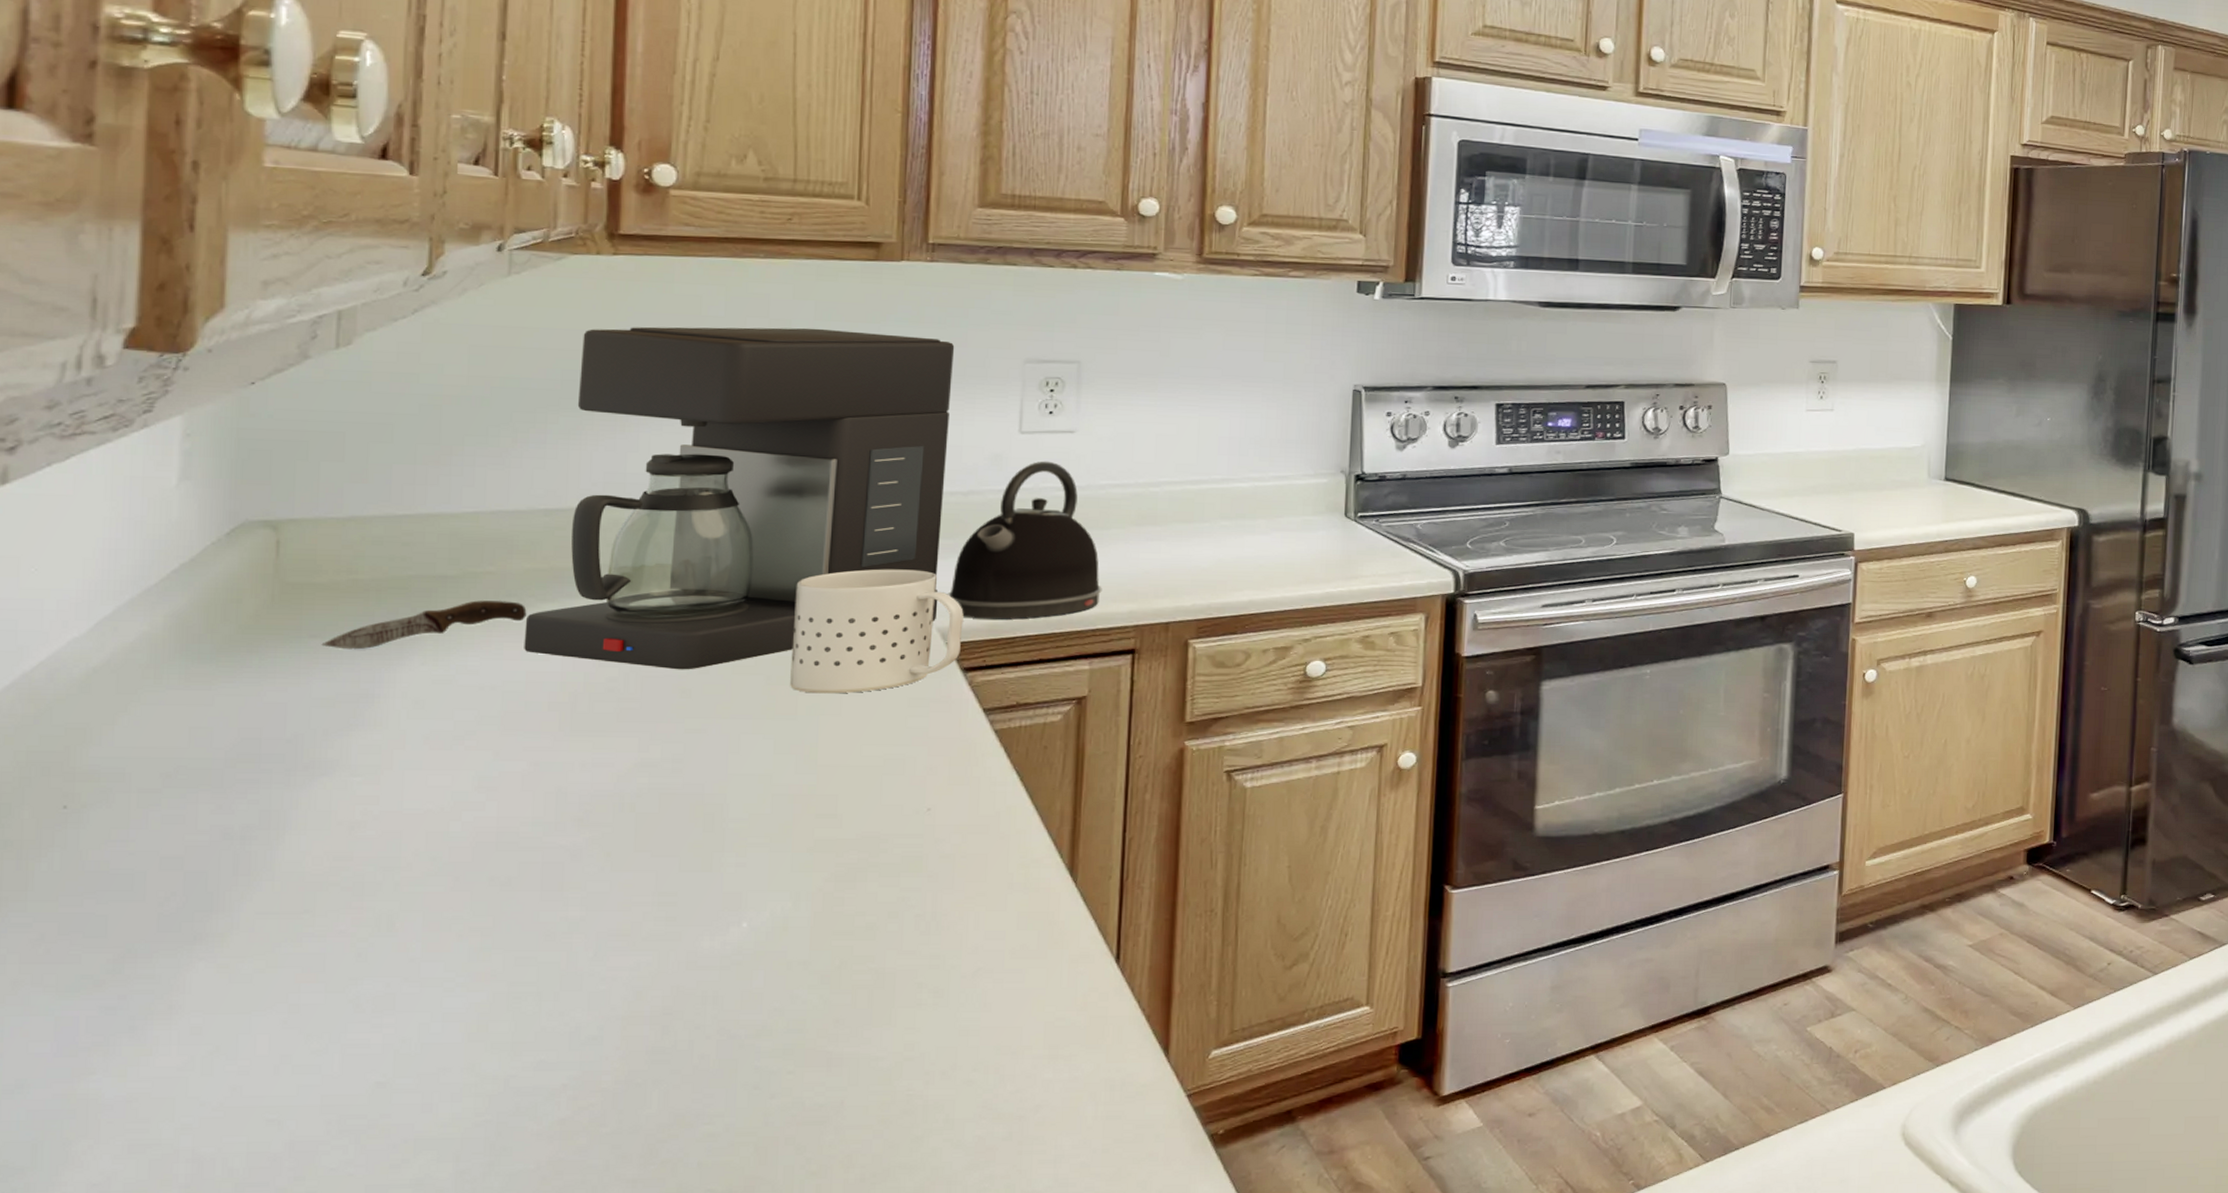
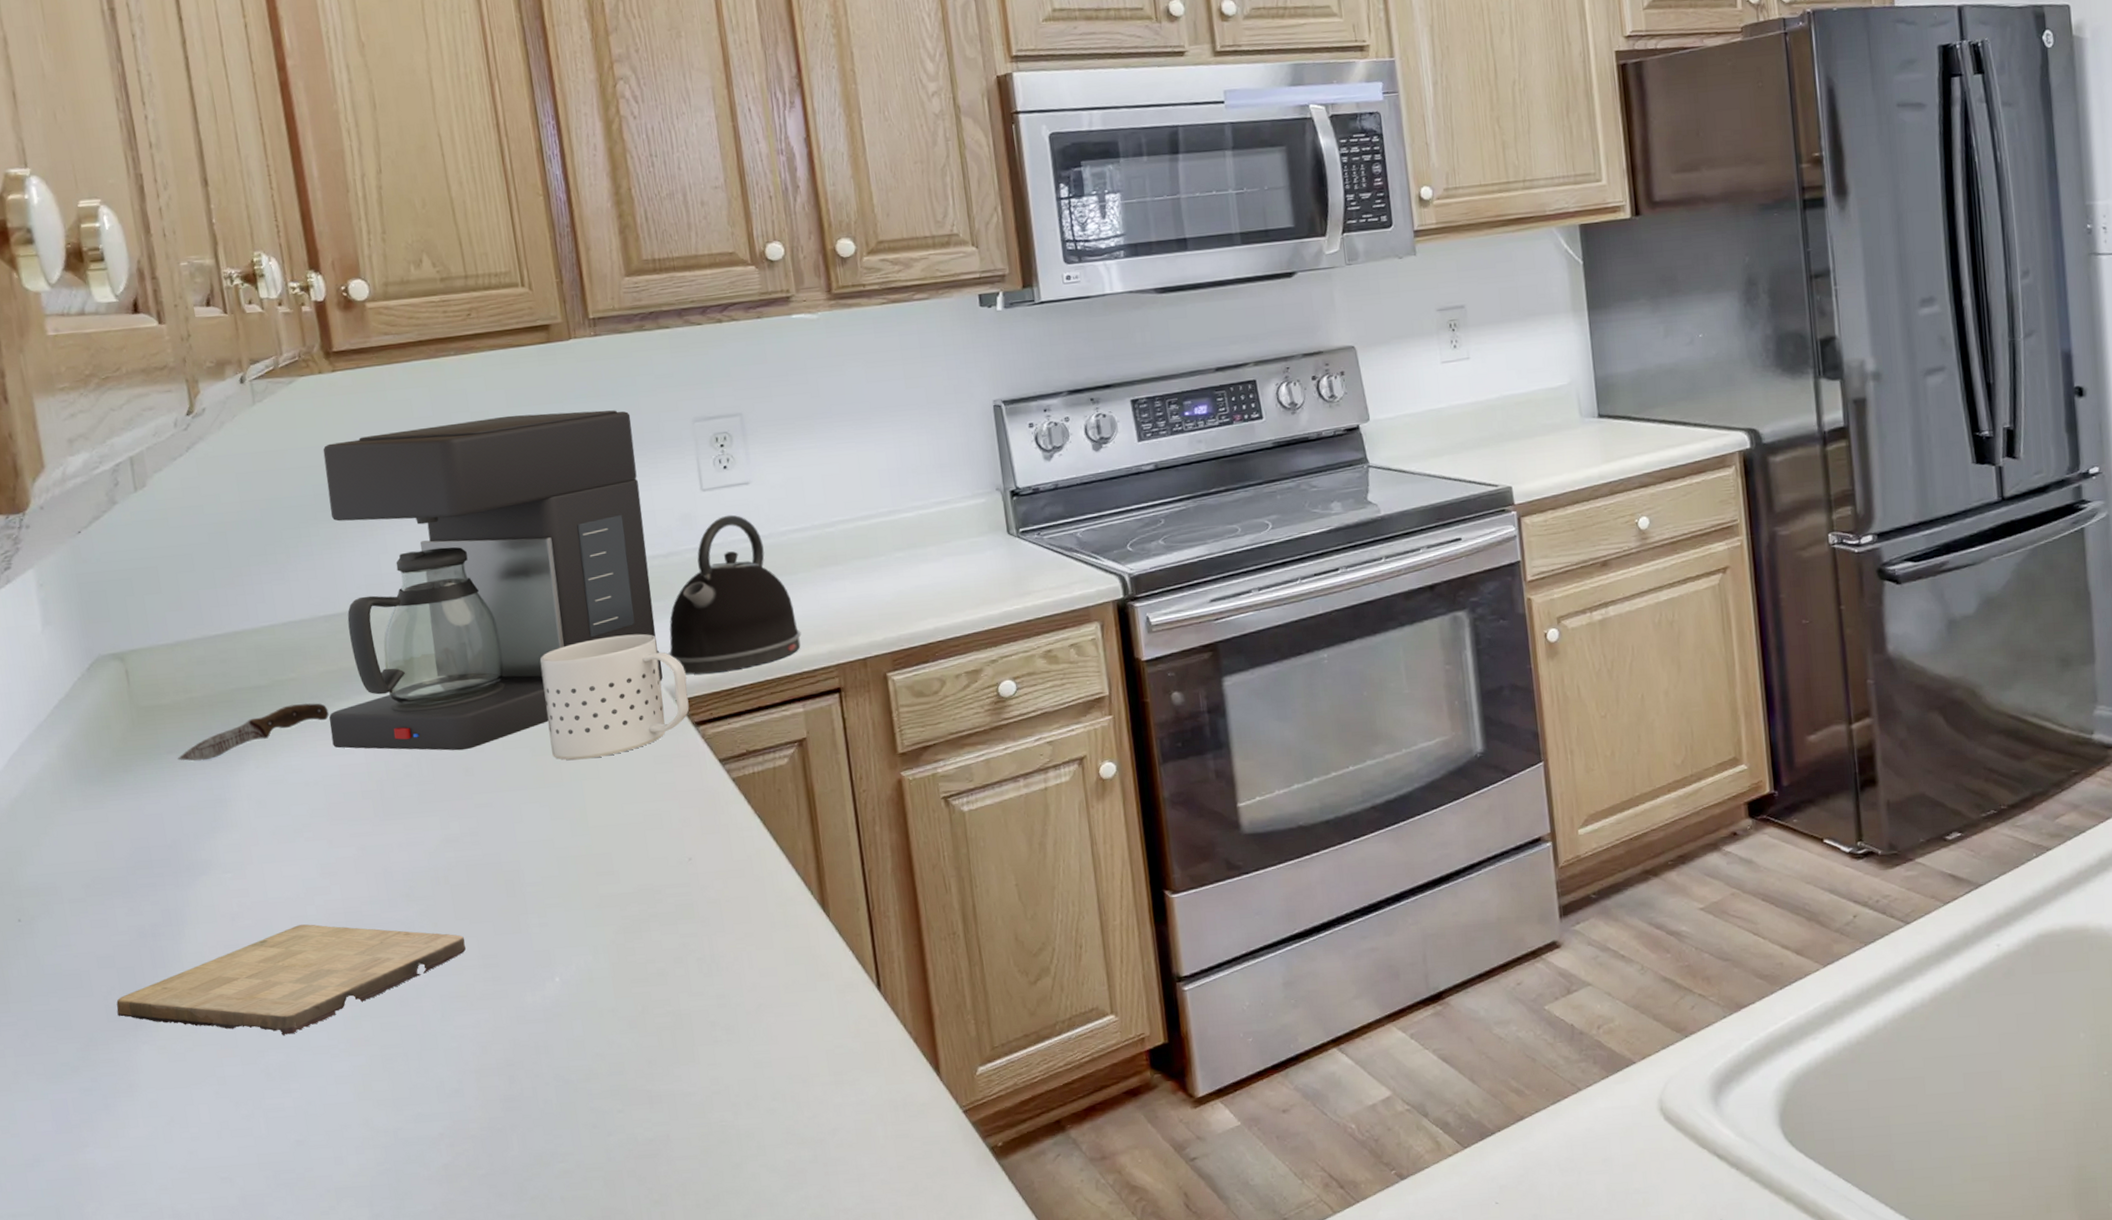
cutting board: none [172,841,640,963] -> present [116,924,466,1035]

